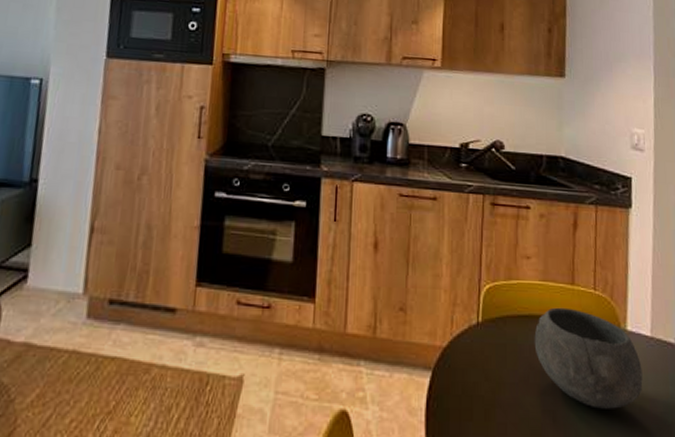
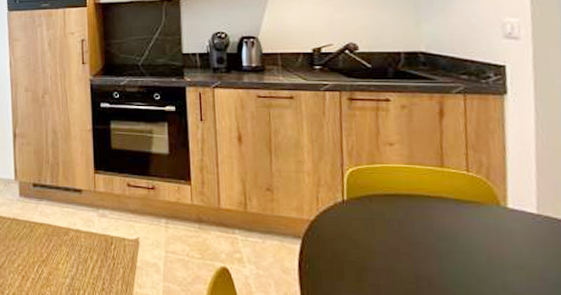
bowl: present [534,307,643,409] -> none [402,187,530,278]

